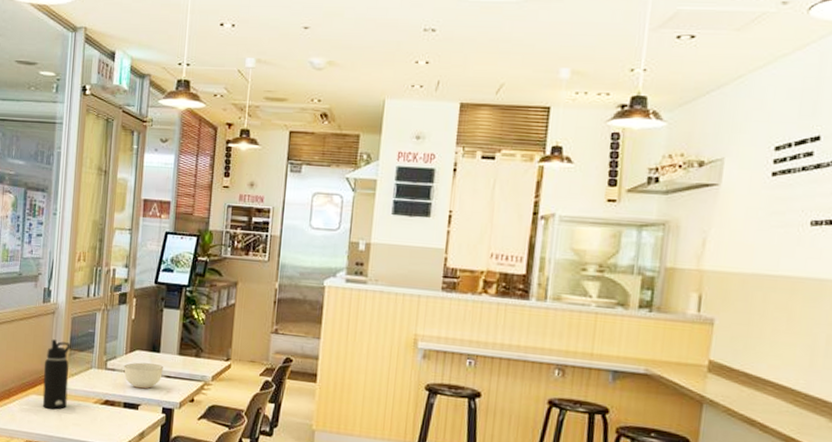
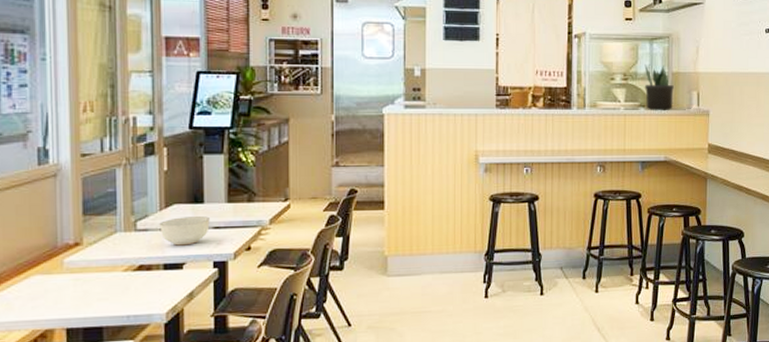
water bottle: present [42,339,71,410] -> none [48,206,86,288]
planter: none [625,255,666,314] -> present [644,64,674,111]

